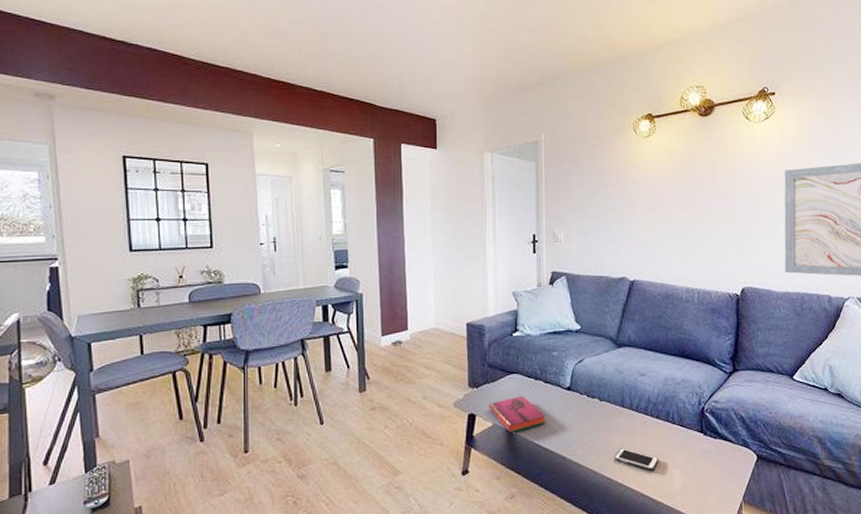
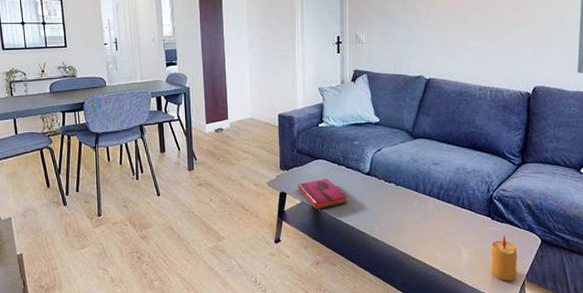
cell phone: present [614,448,659,471] -> none [408,227,449,248]
candle: none [704,451,733,505] -> present [490,234,517,281]

